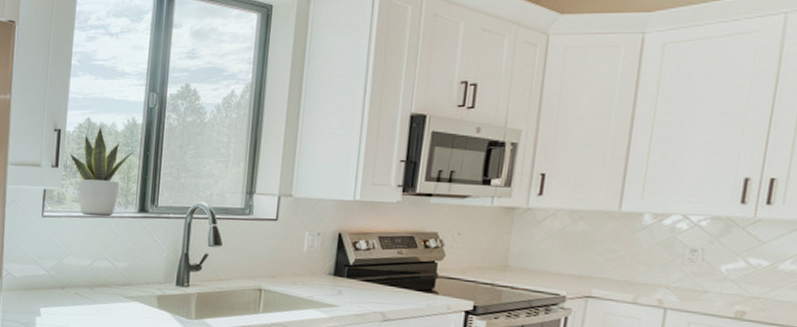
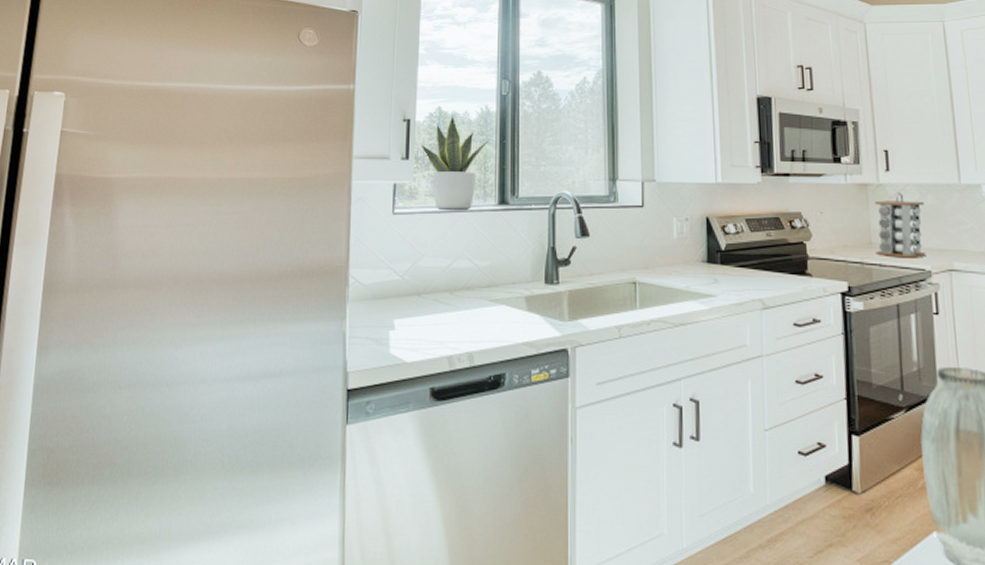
spice rack: none [509,216,575,283] -> present [875,192,926,258]

